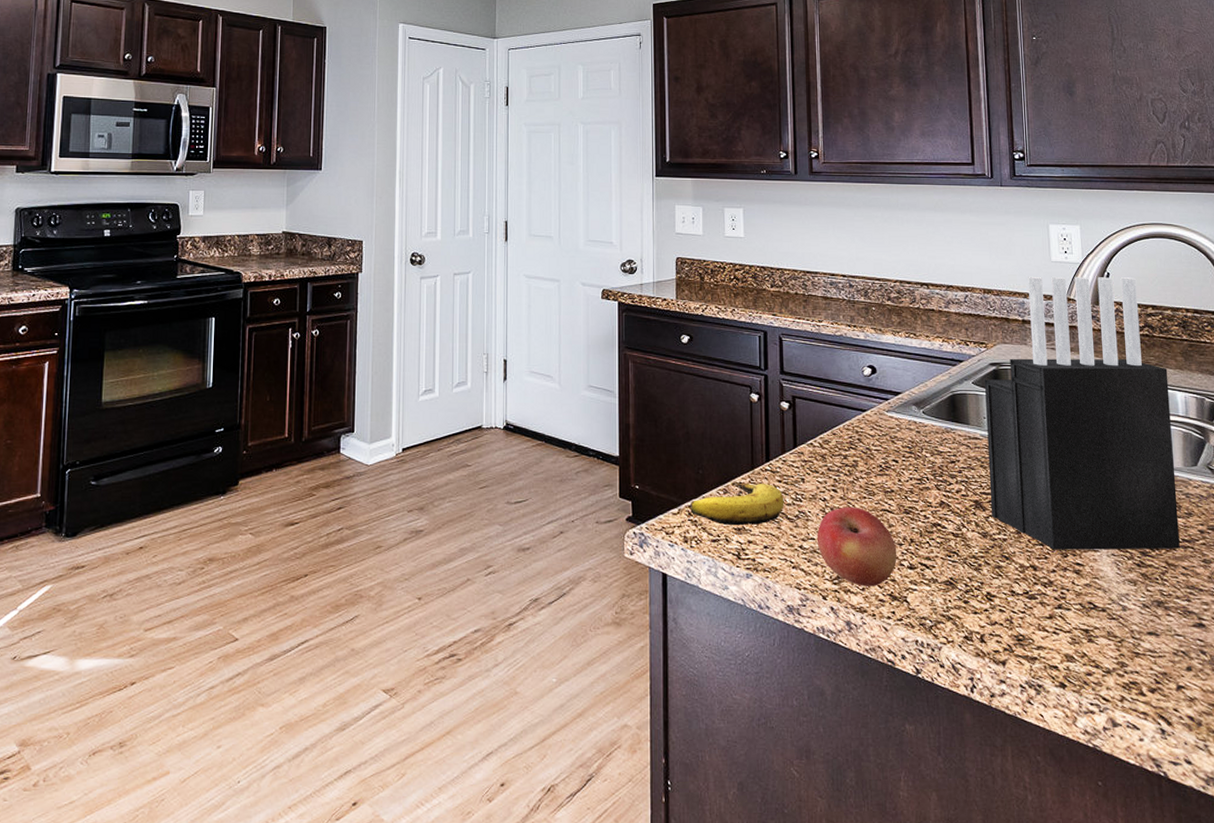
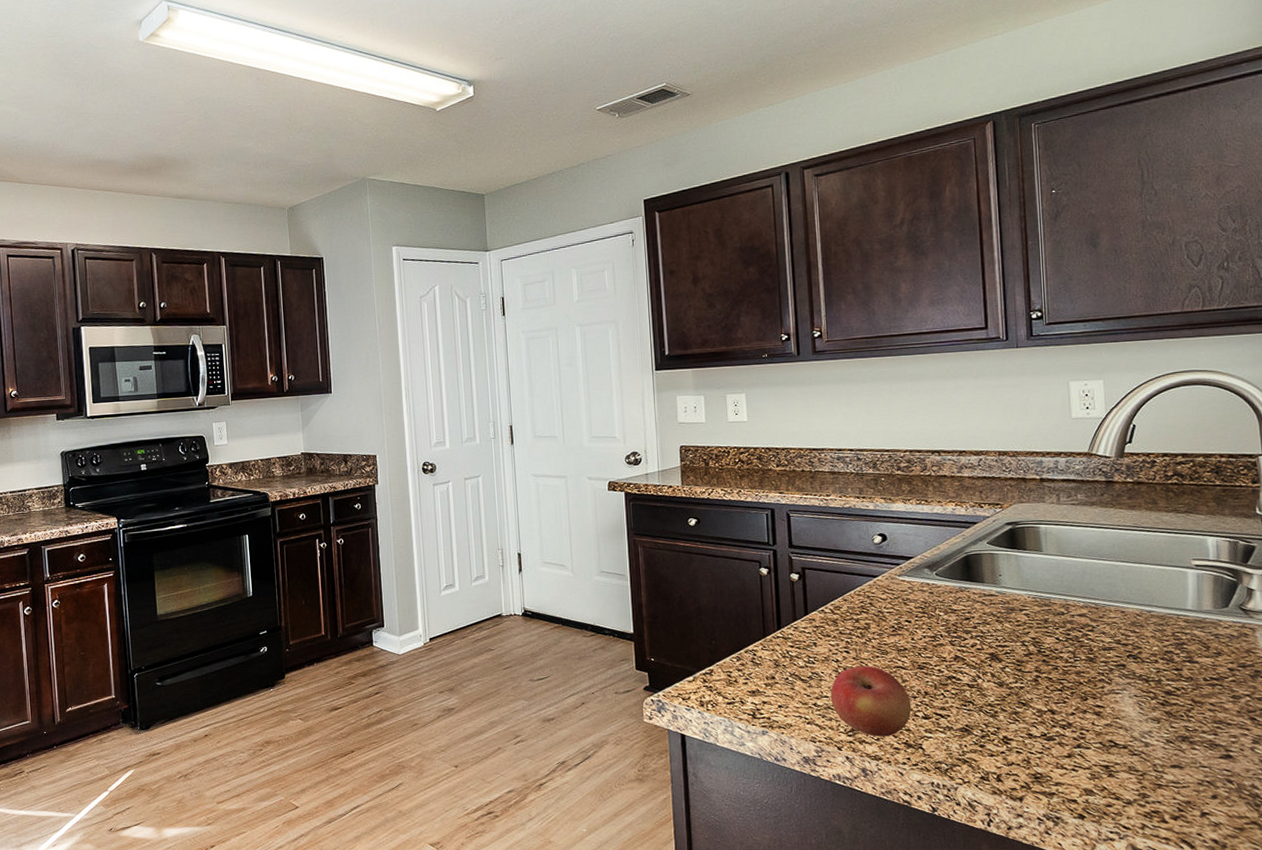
banana: present [690,482,784,526] -> none [705,649,797,689]
knife block: present [984,276,1180,550] -> none [999,427,1208,695]

